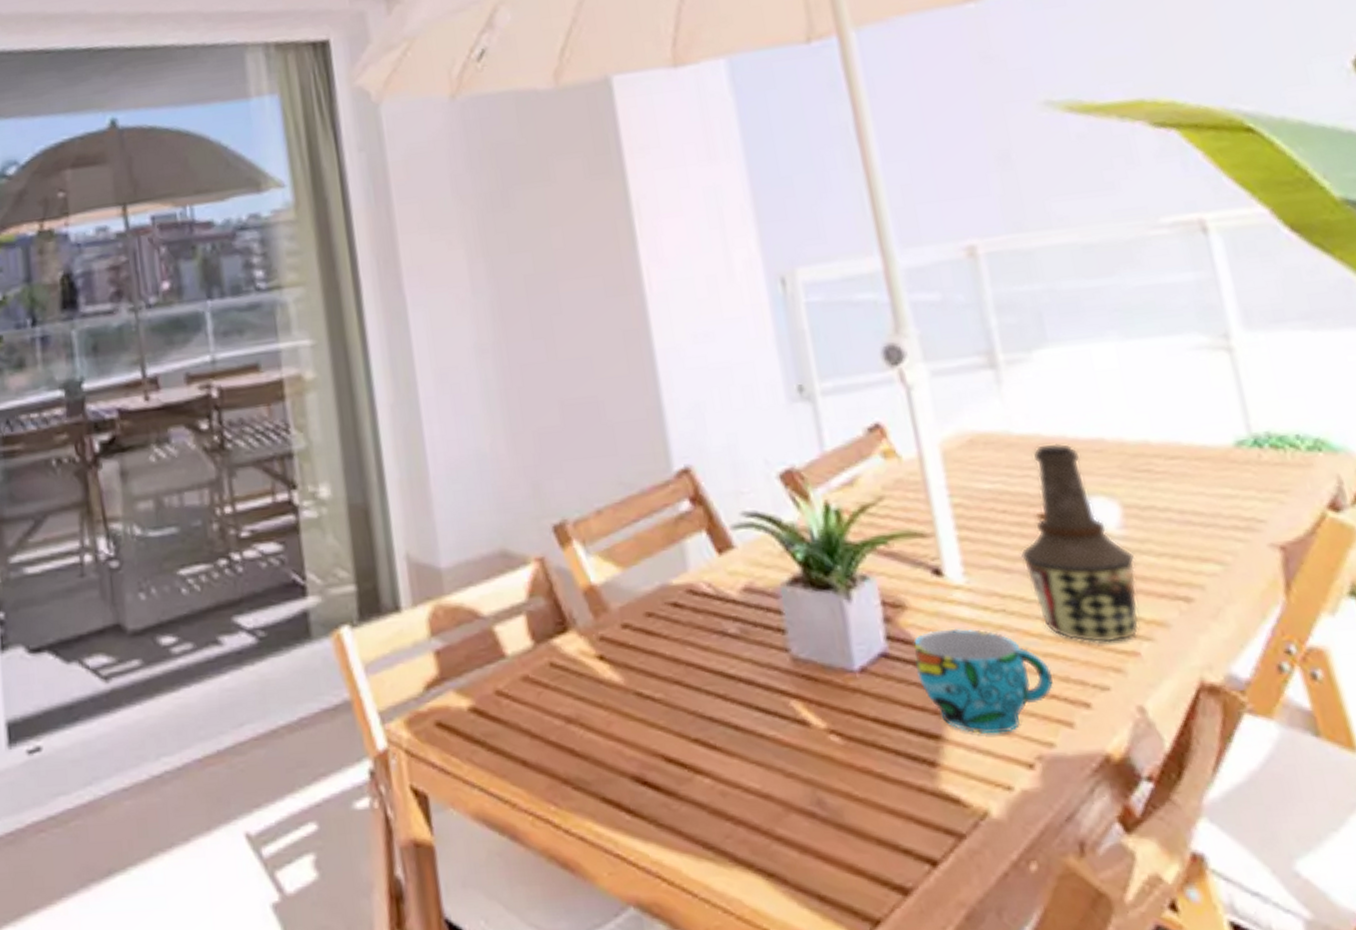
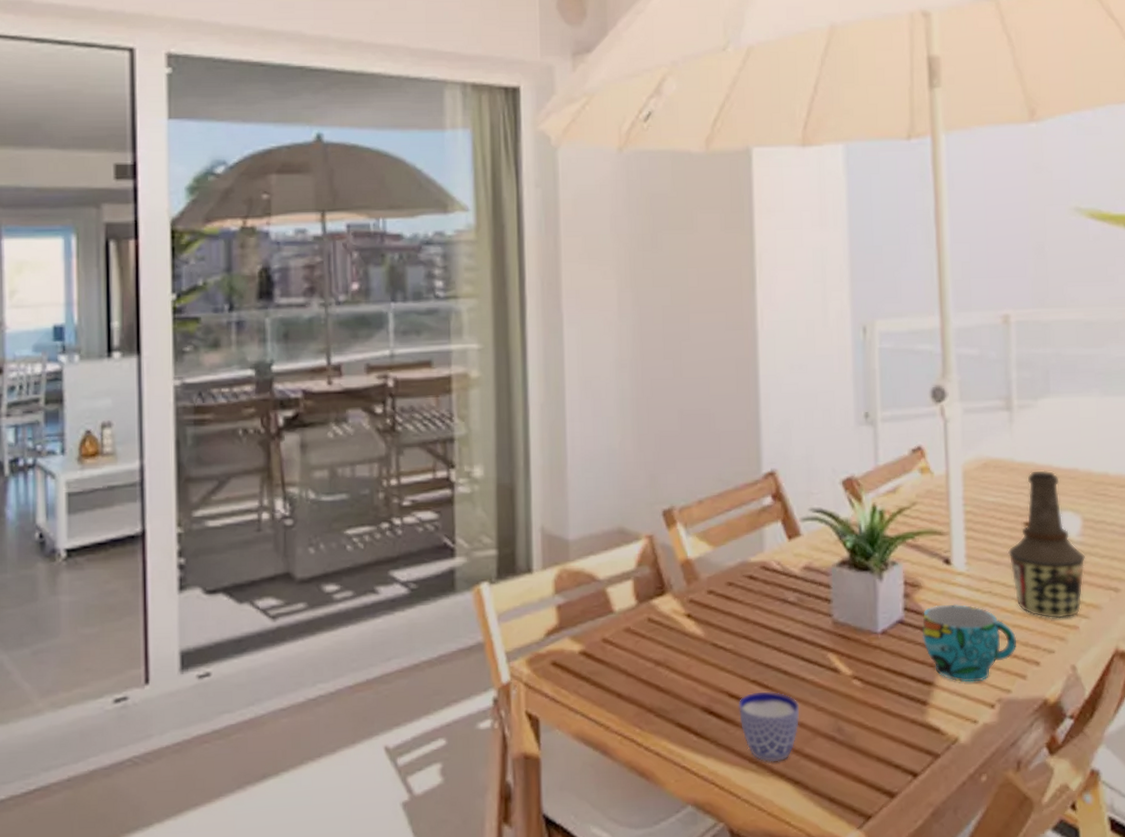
cup: none [679,752,764,848] -> present [738,691,800,762]

